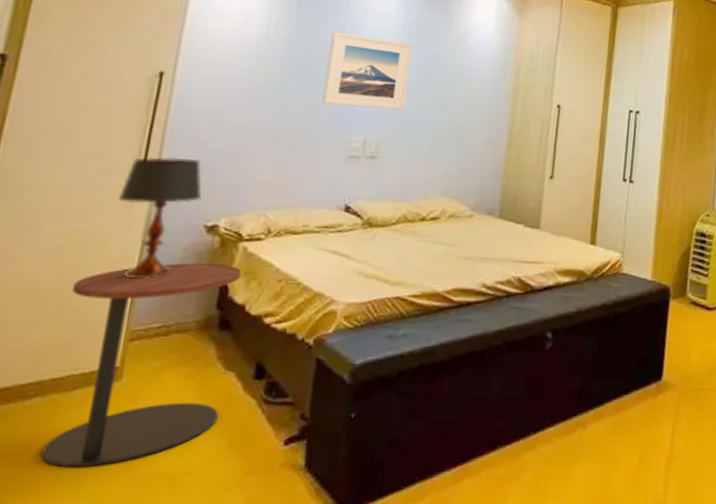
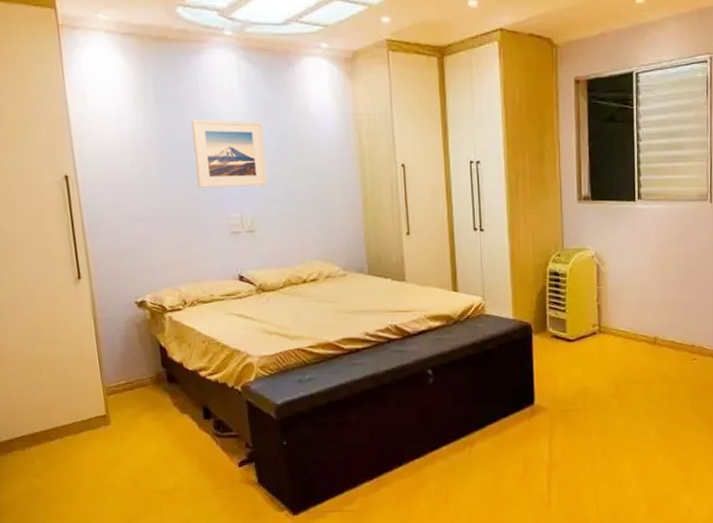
side table: present [41,263,241,467] -> none [55,332,186,486]
table lamp: present [117,157,202,279] -> none [65,247,127,348]

